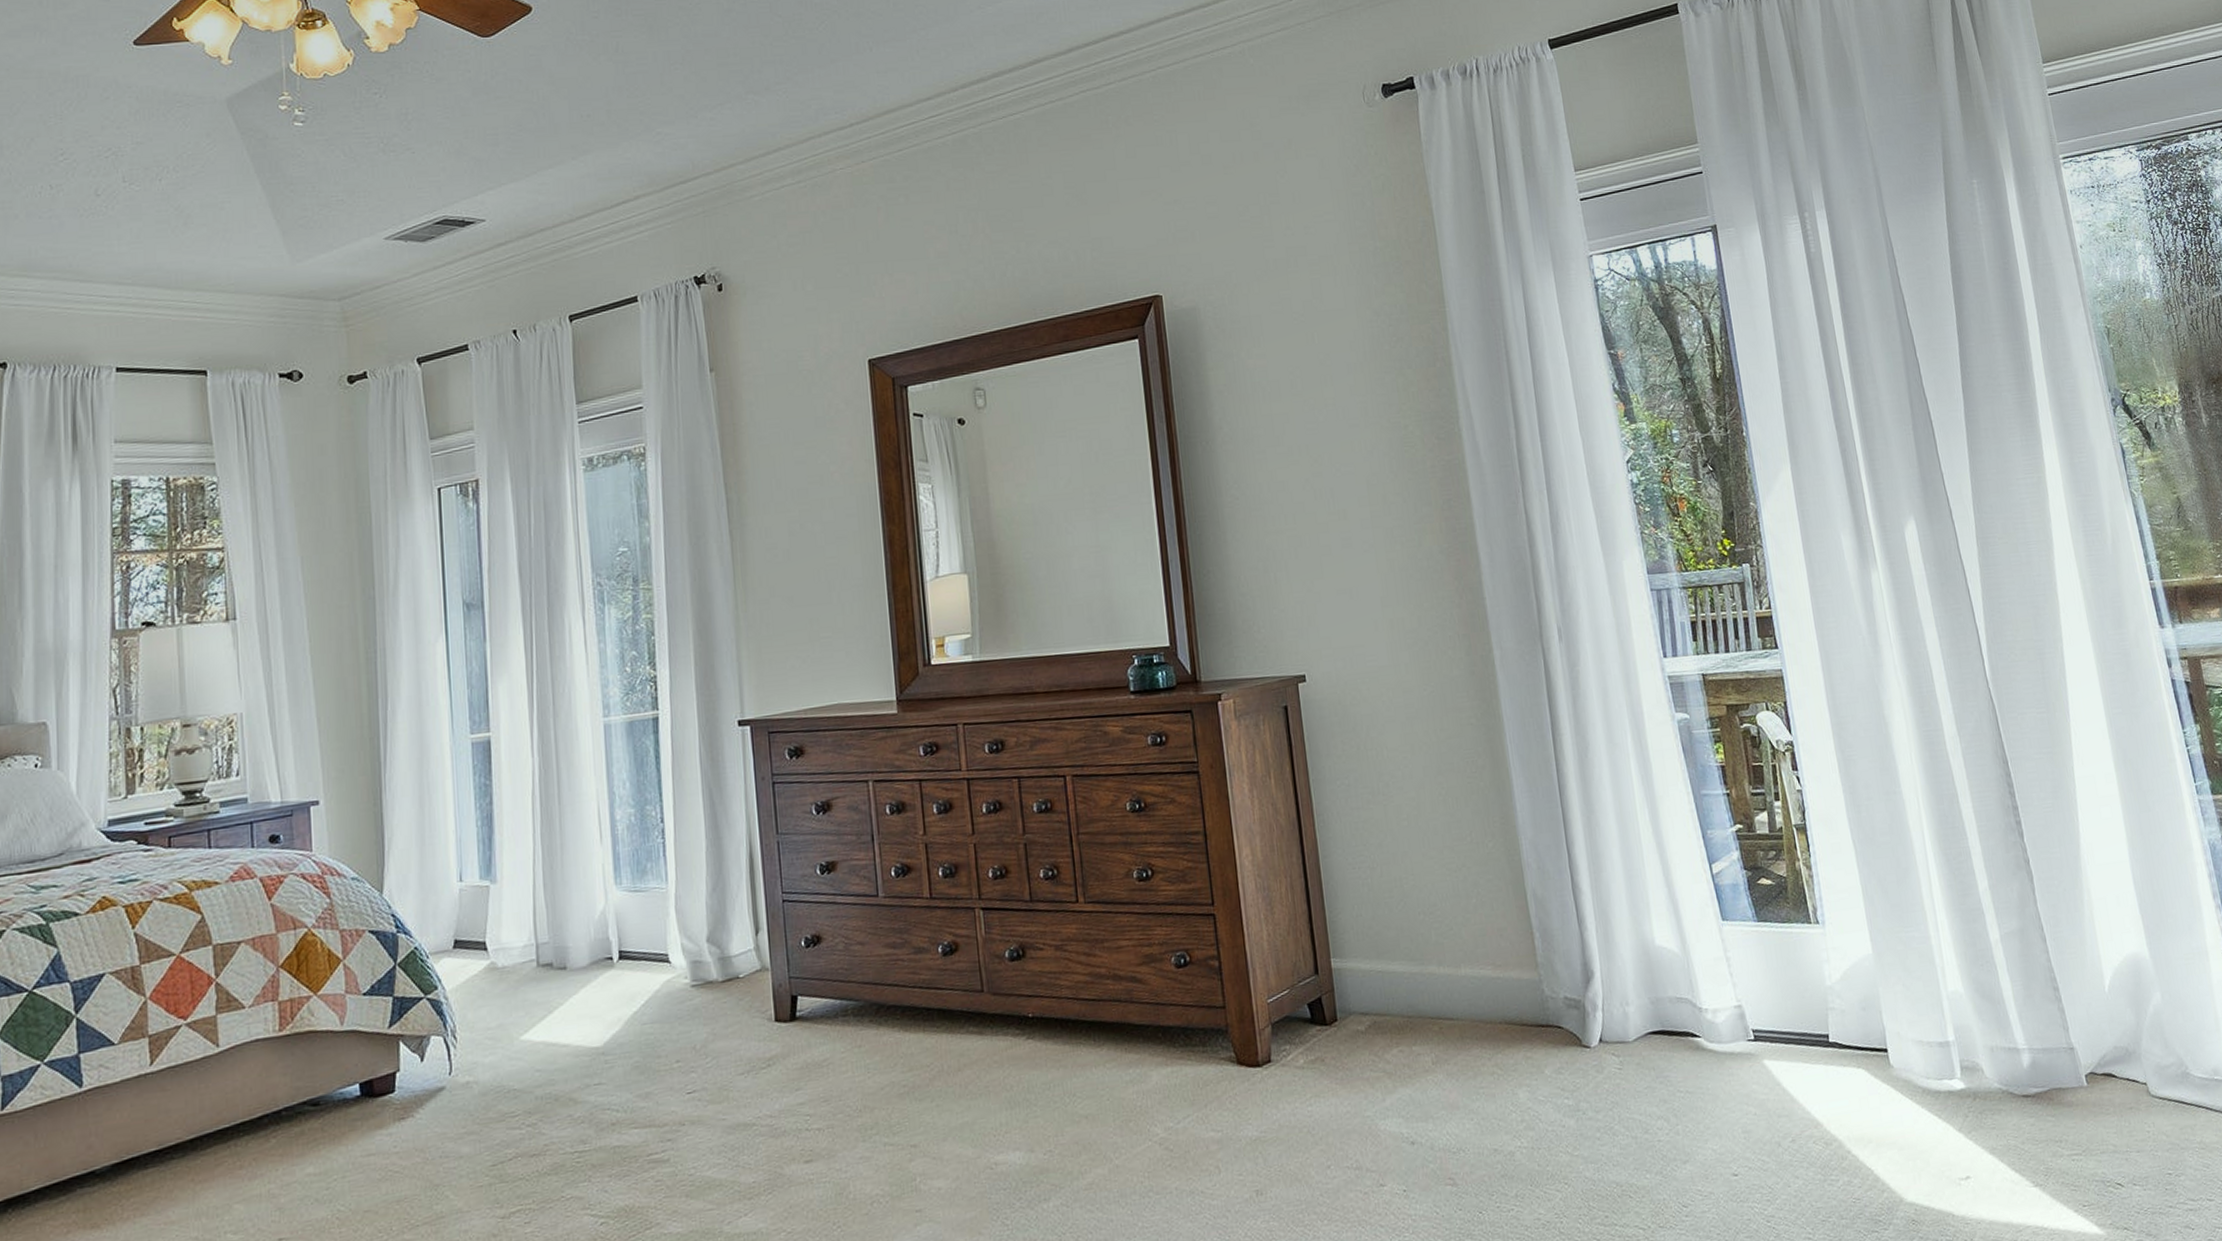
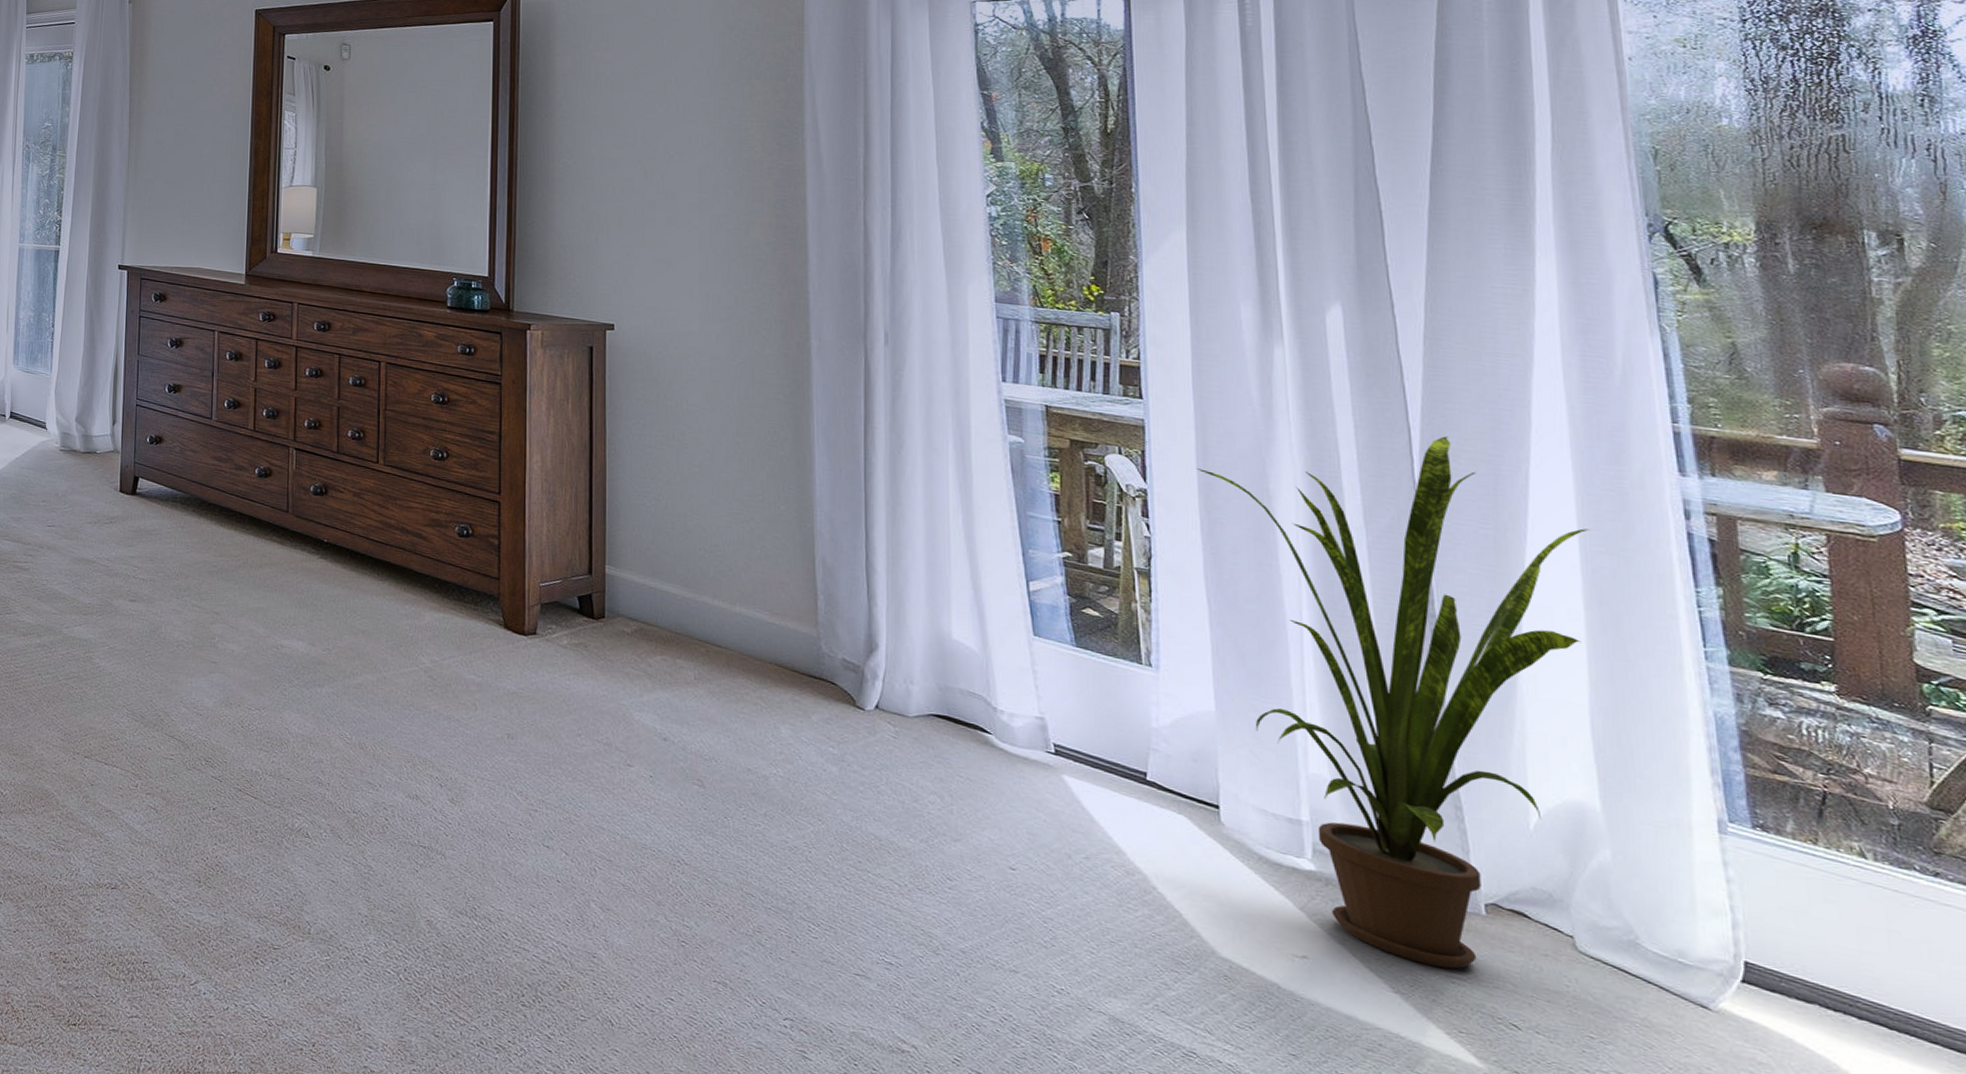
house plant: none [1829,631,2117,1151] -> present [1197,436,1592,969]

